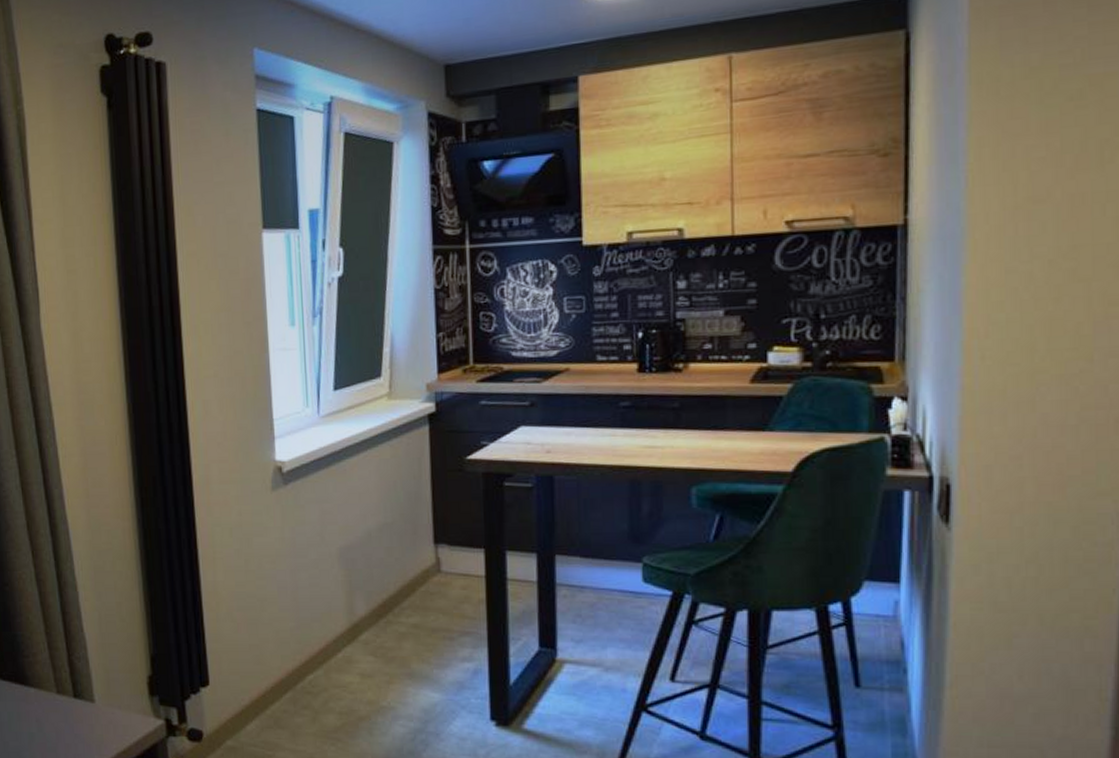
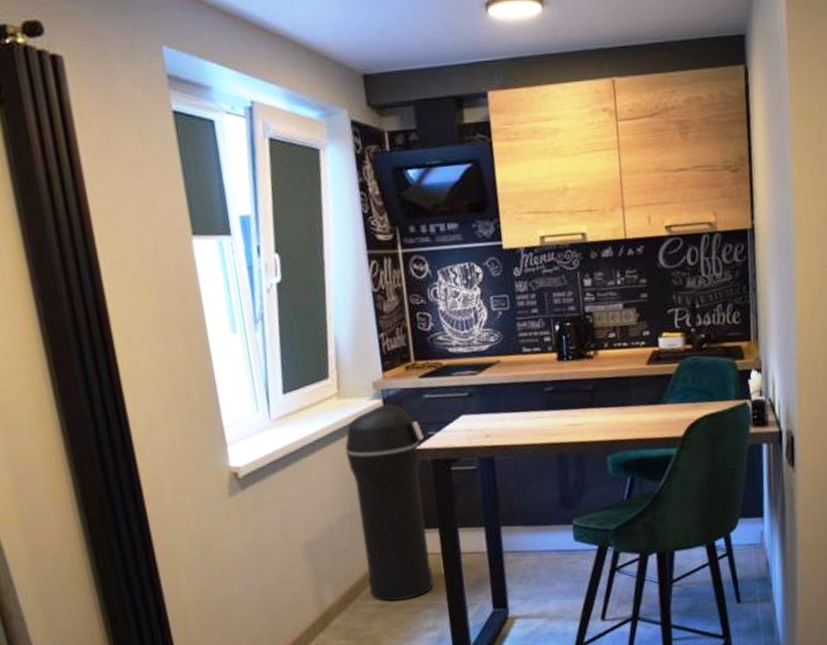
trash can: none [391,407,476,623] -> present [345,403,434,602]

